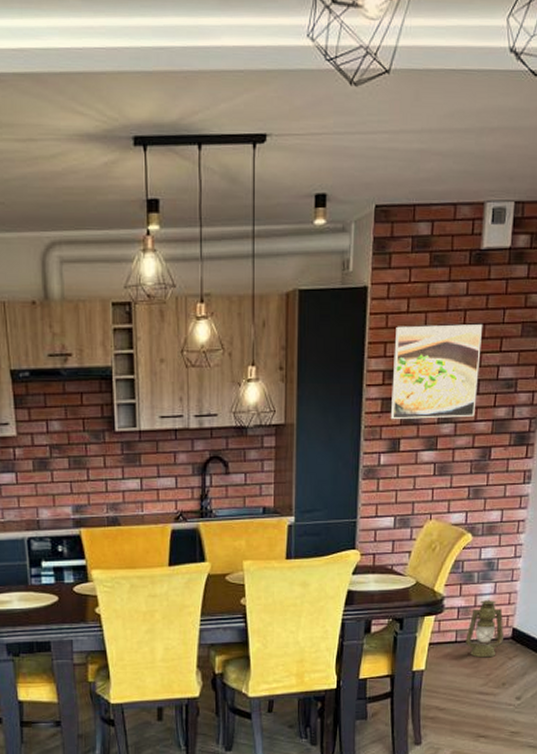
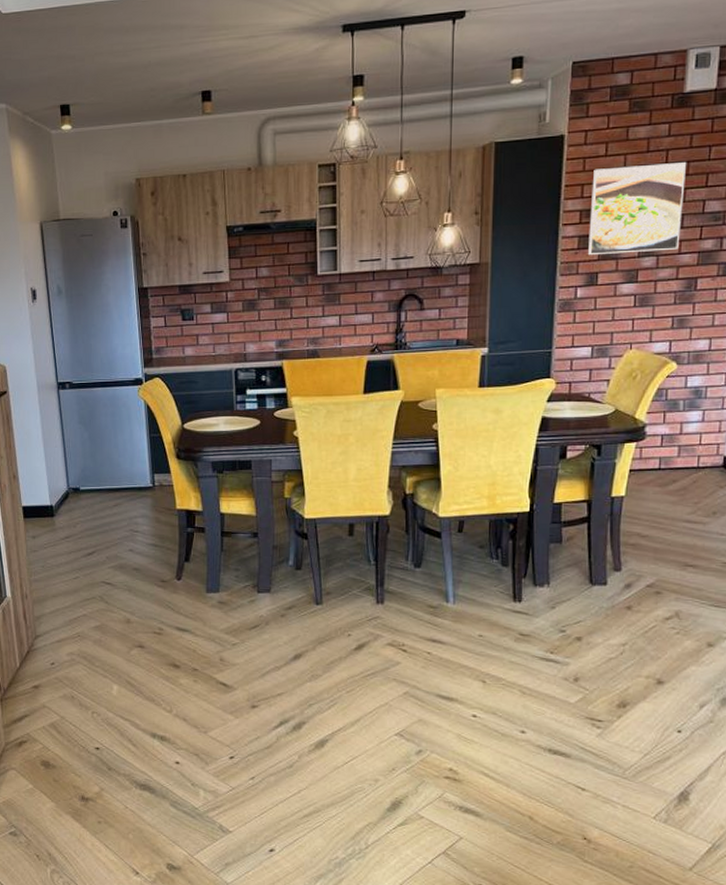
lantern: present [465,599,504,658] -> none [670,427,714,486]

